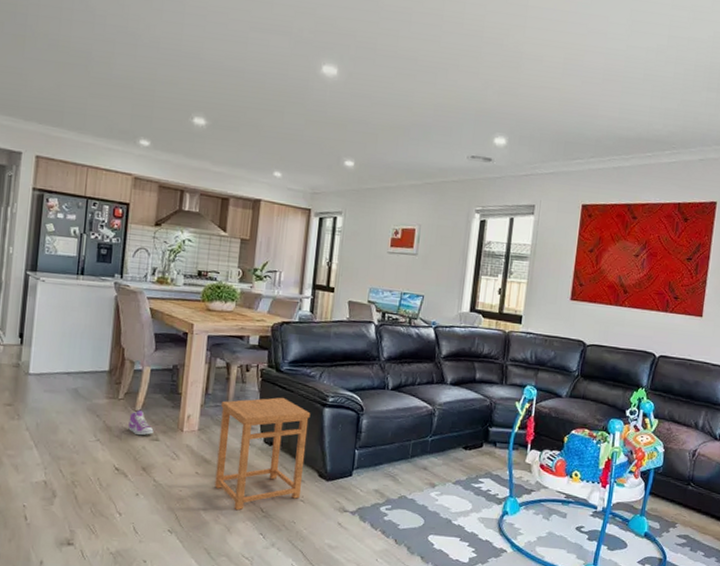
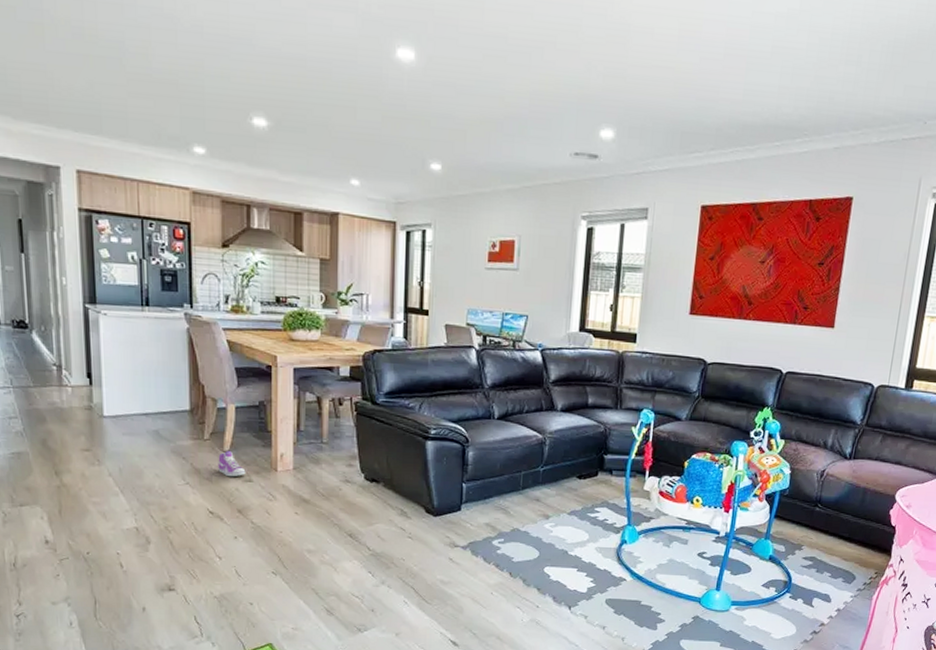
side table: present [214,397,311,511] -> none [315,431,413,550]

